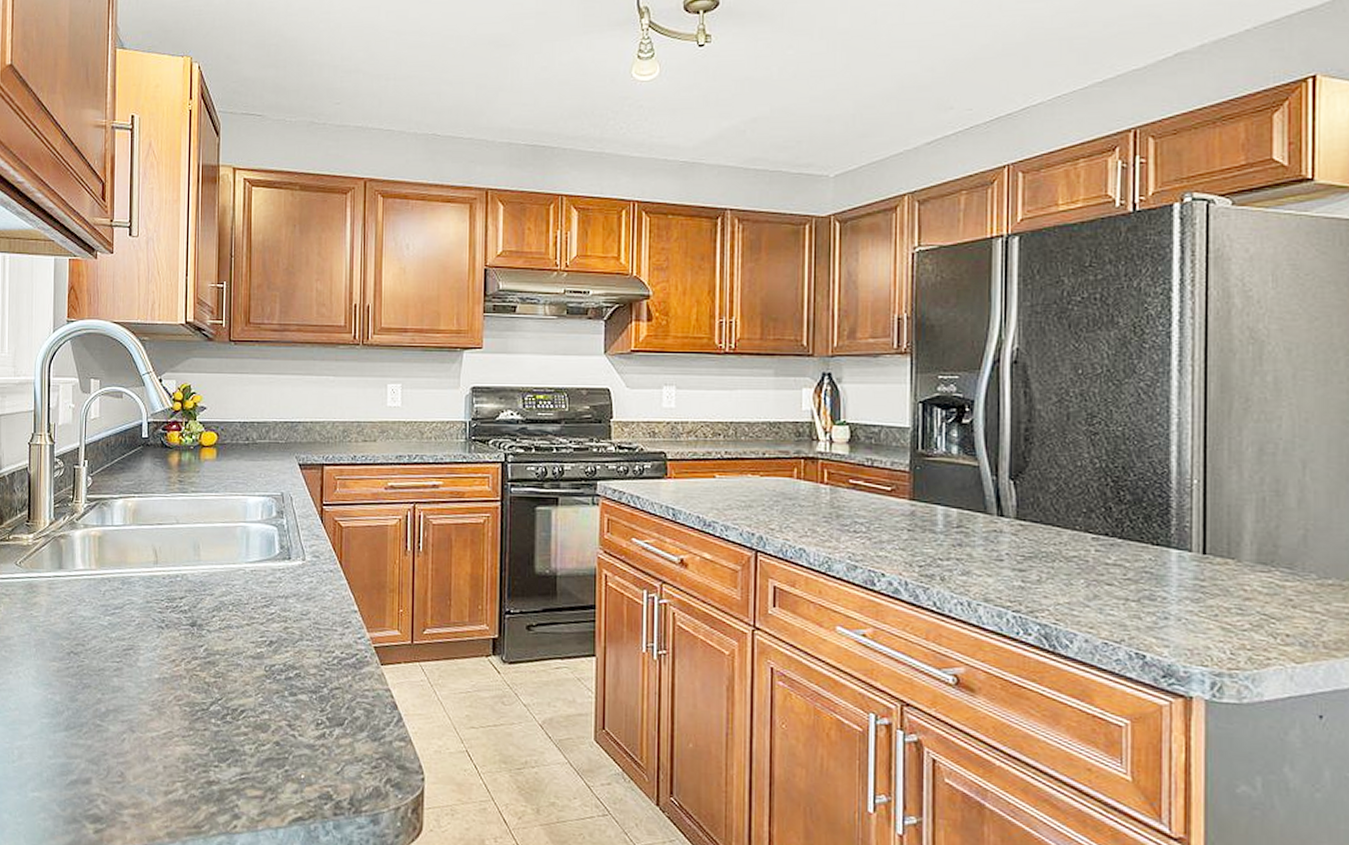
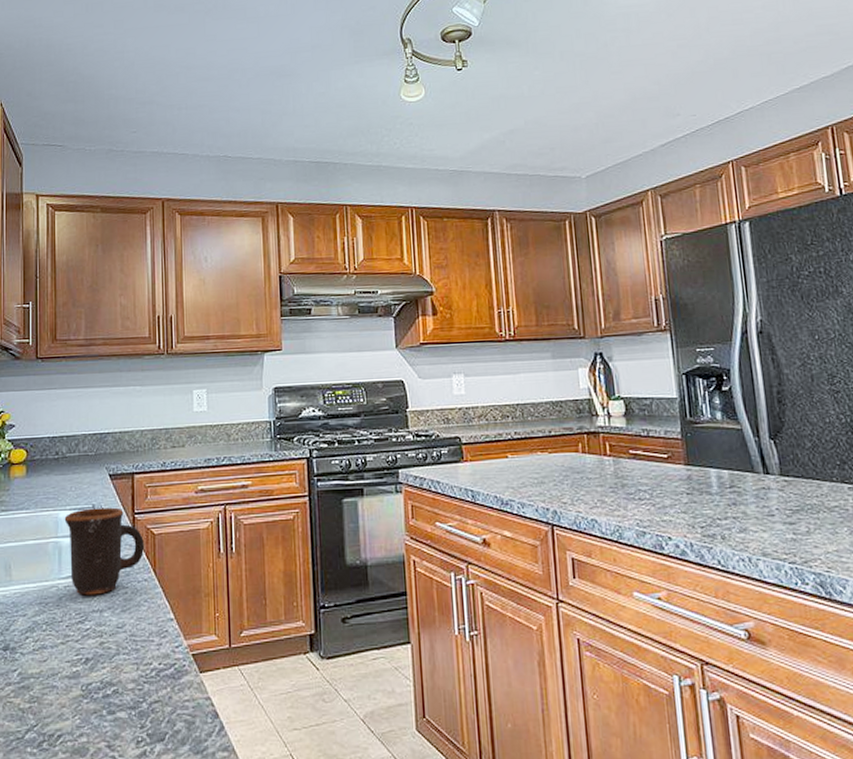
mug: none [253,496,331,581] -> present [64,507,144,596]

